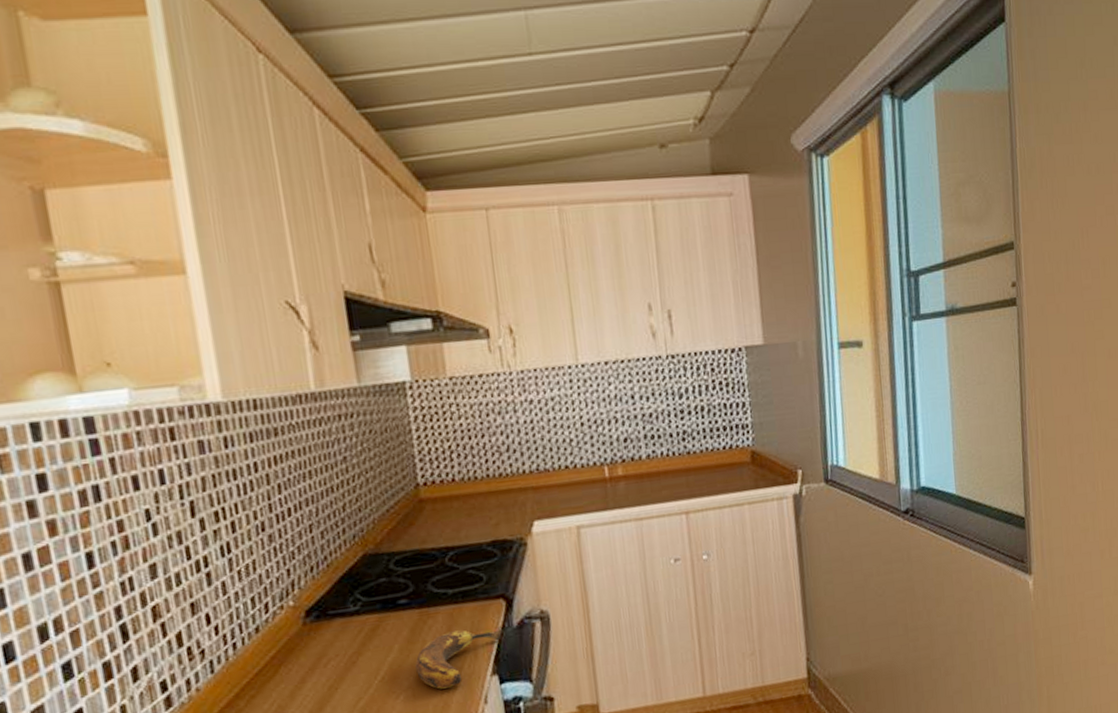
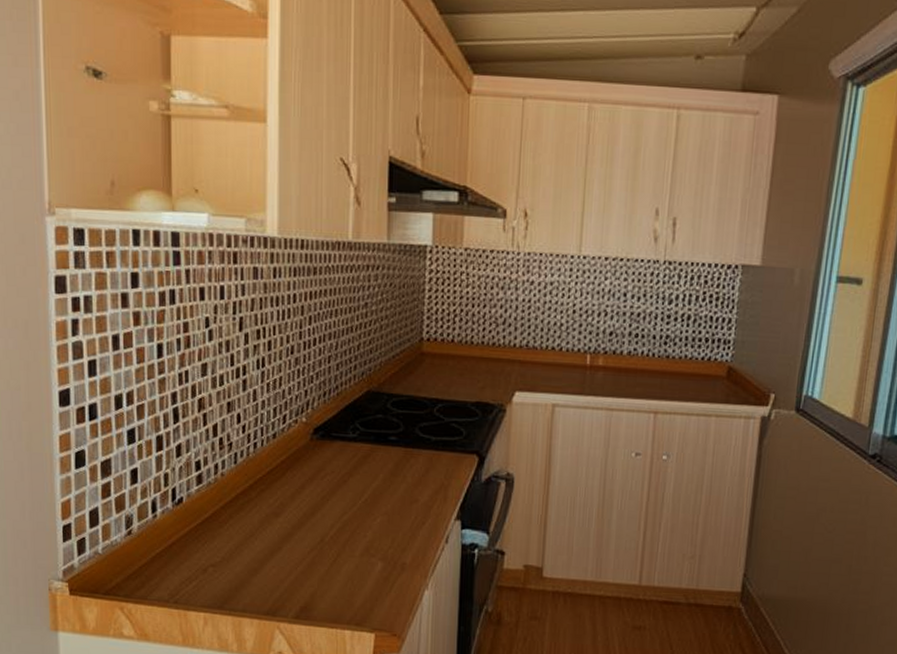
banana: present [415,625,502,689] -> none [394,473,471,522]

